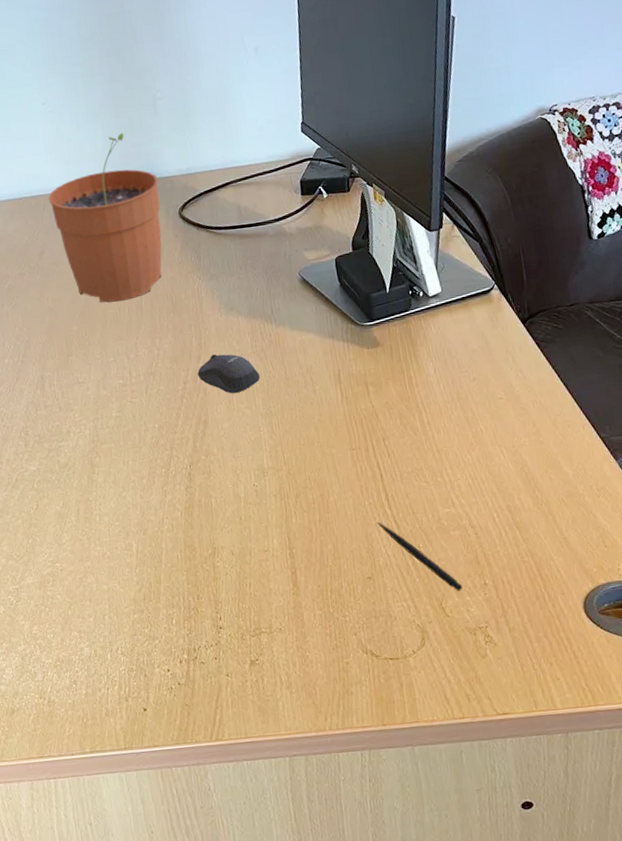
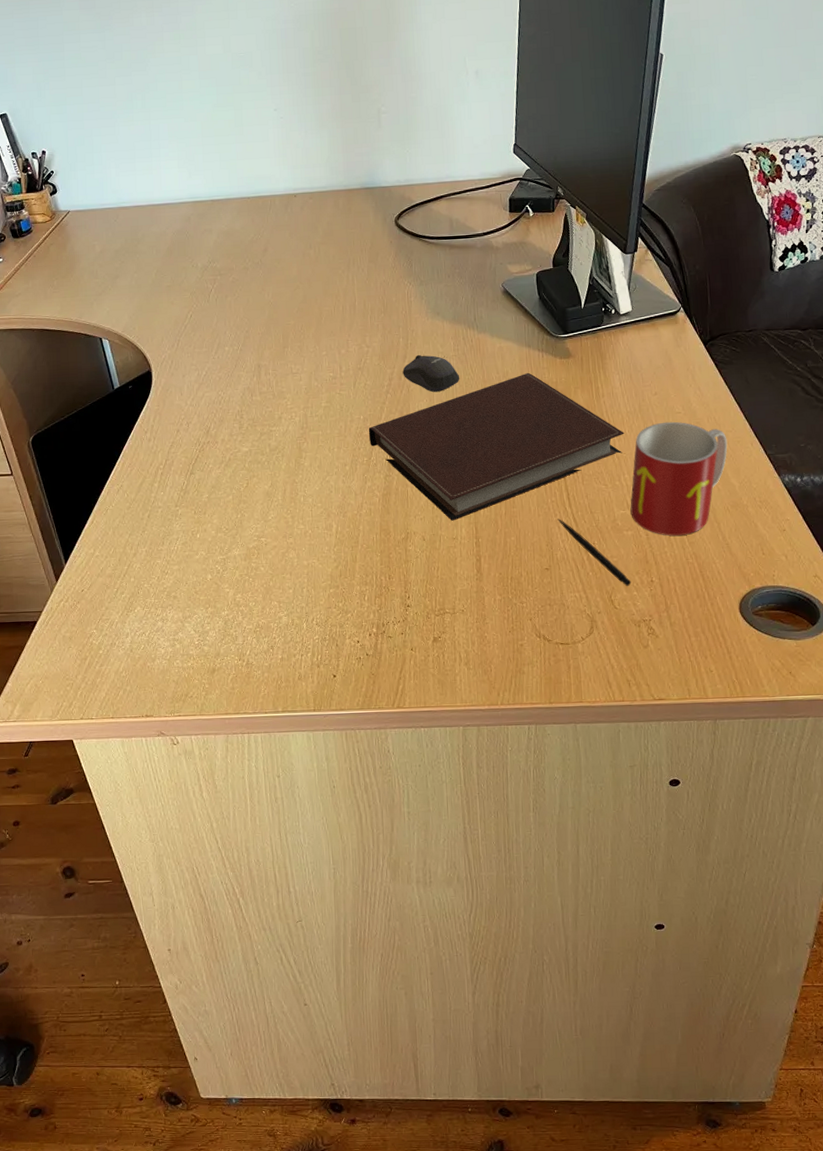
plant pot: present [48,132,162,303] -> none [274,142,378,300]
notebook: none [164,365,443,532] -> present [368,372,624,521]
mug: none [455,408,557,534] -> present [630,421,728,536]

